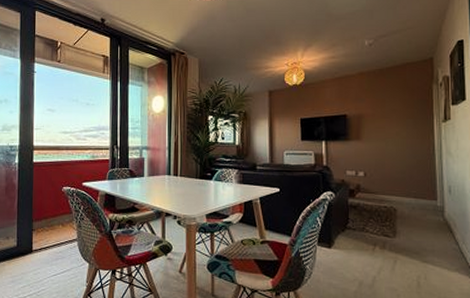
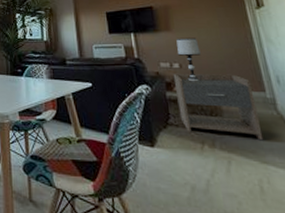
nightstand: none [357,182,428,243] -> present [173,74,264,141]
table lamp: none [365,147,385,190] -> present [176,37,201,82]

